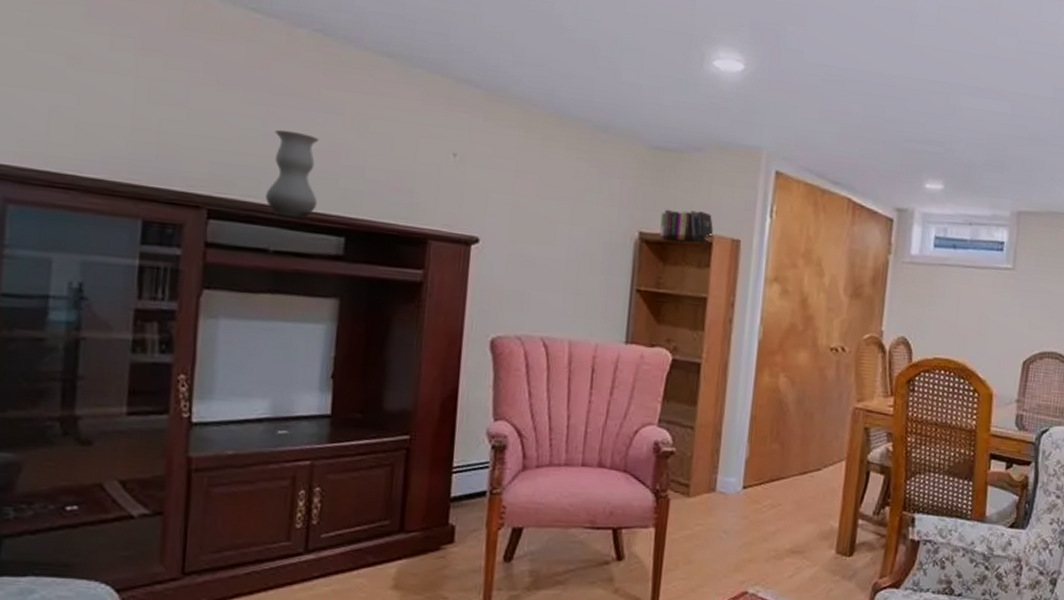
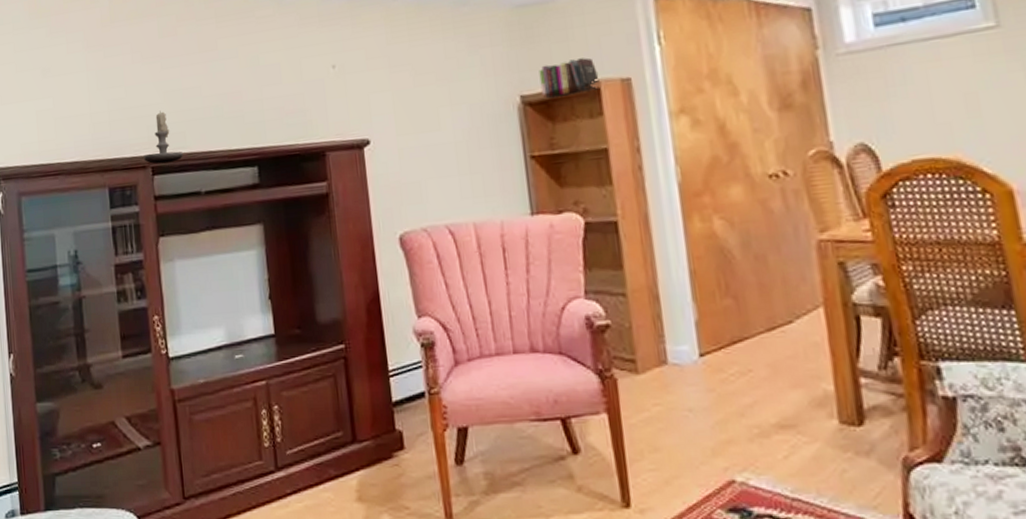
candle: none [198,148,253,210] -> present [143,110,183,164]
vase: present [266,129,319,220] -> none [189,82,232,161]

